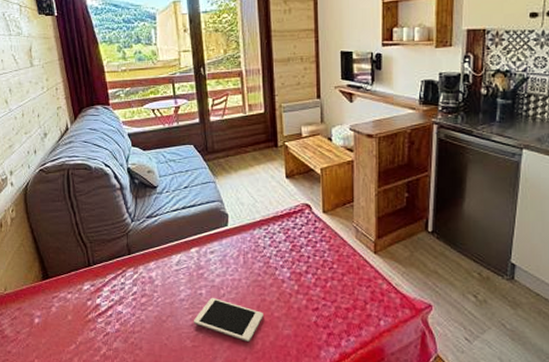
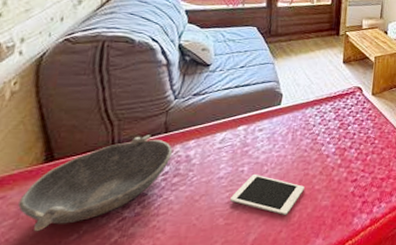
bowl: none [30,256,137,340] -> present [18,135,173,232]

